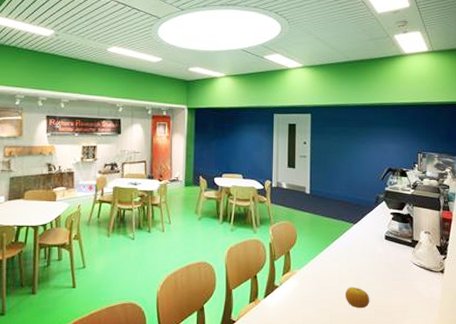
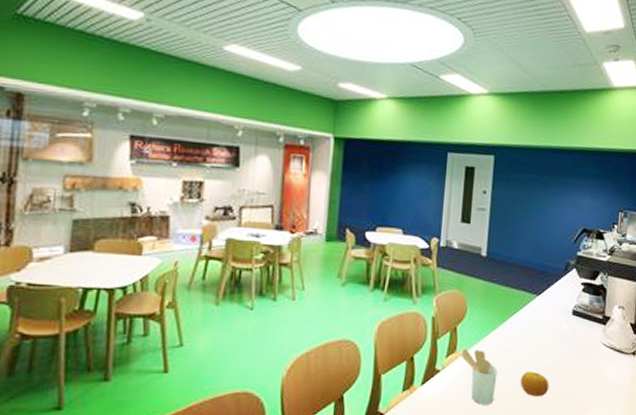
utensil holder: none [294,268,325,315] -> present [460,348,498,405]

